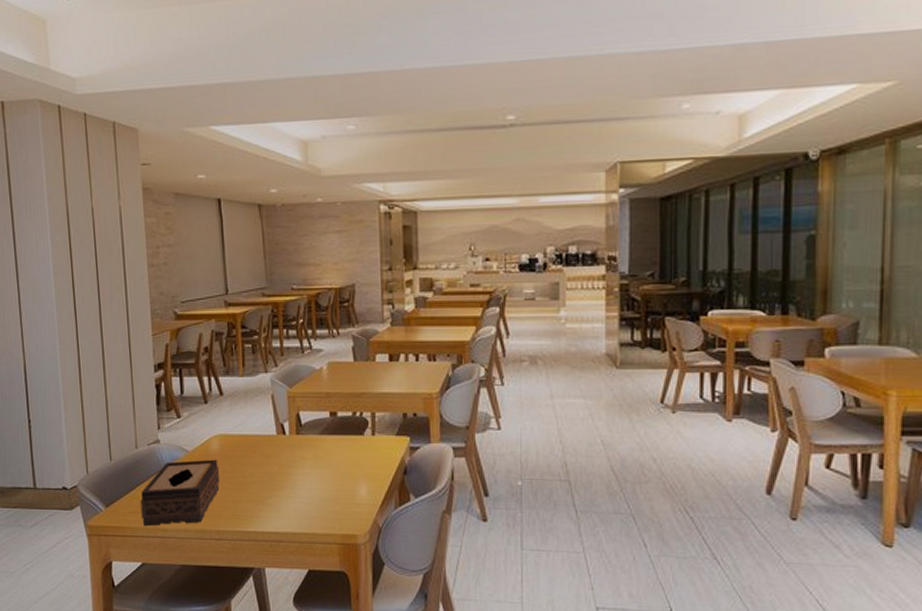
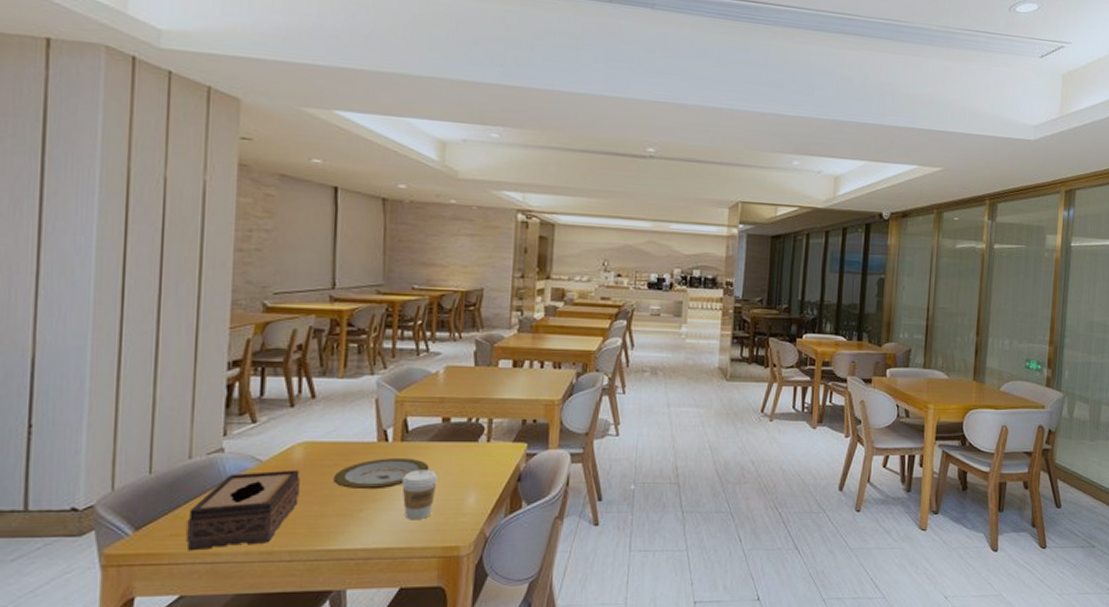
plate: none [244,450,323,479] -> present [333,458,430,490]
coffee cup: none [301,461,331,509] -> present [402,469,438,520]

